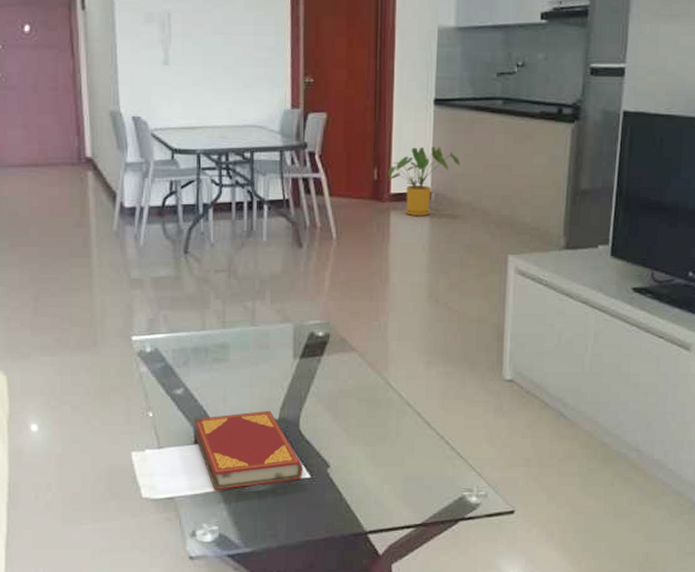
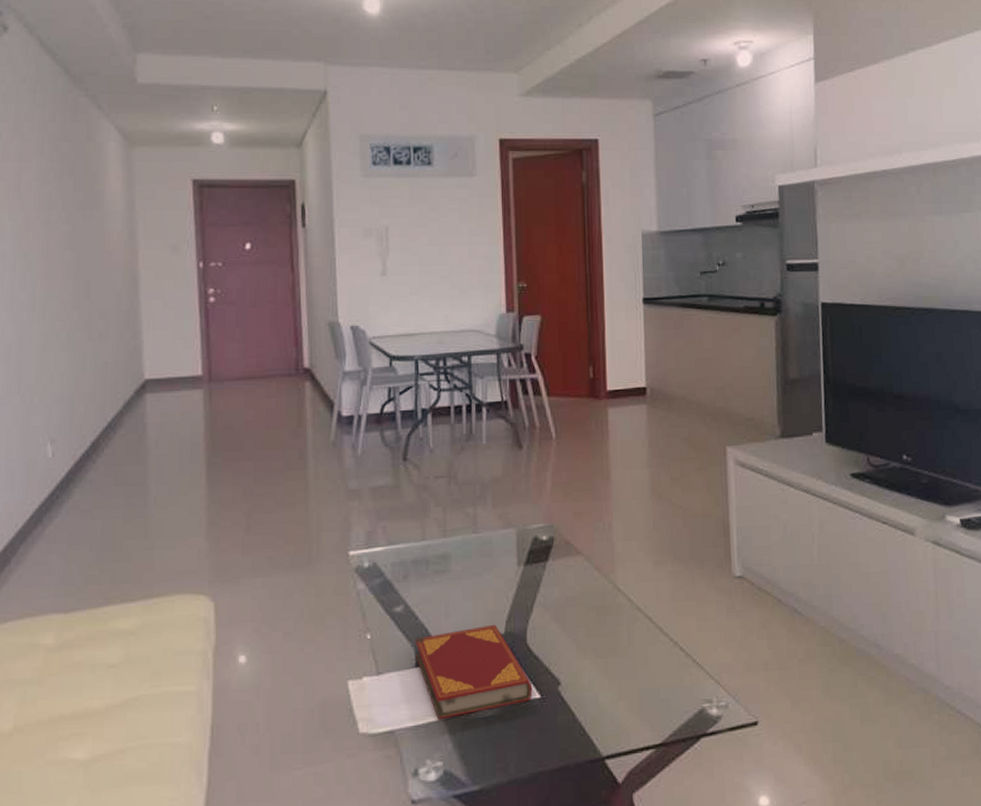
house plant: present [388,146,461,216] -> none [603,343,673,412]

